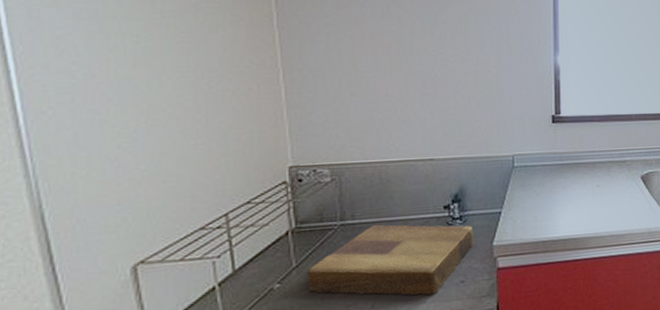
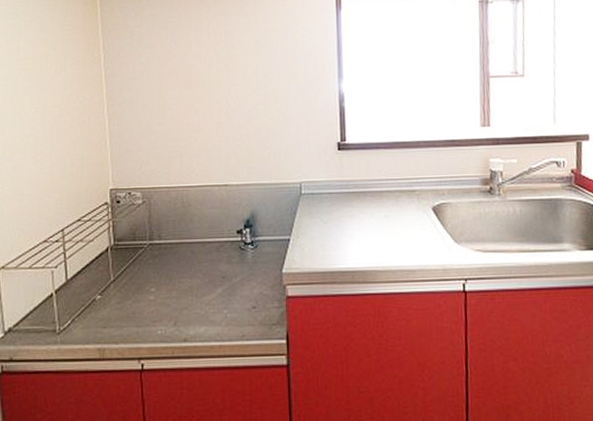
cutting board: present [307,224,474,296] -> none [122,245,264,318]

